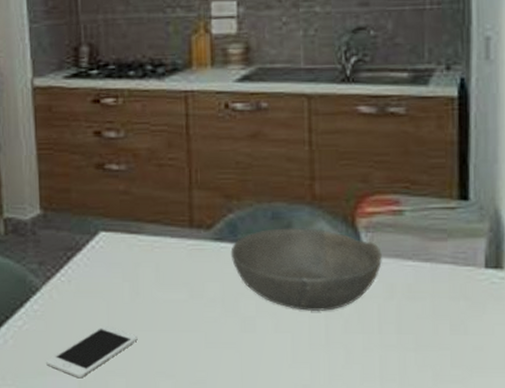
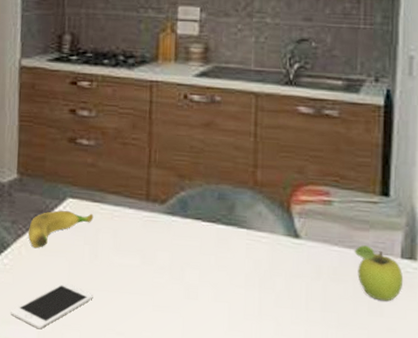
banana: none [58,245,131,291] -> present [28,210,94,249]
bowl: present [230,227,382,312] -> none [180,207,312,286]
fruit: none [431,257,489,317] -> present [354,245,404,302]

